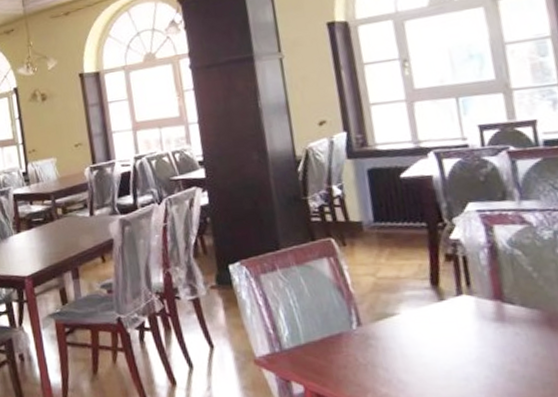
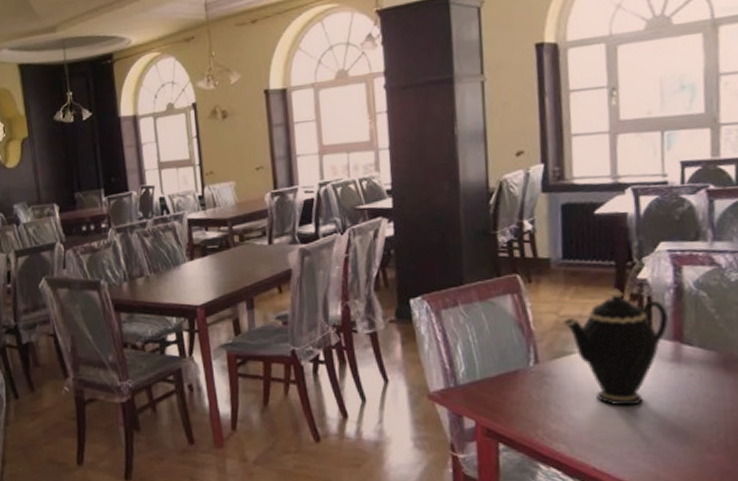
teapot: none [379,249,487,368] -> present [561,288,668,406]

